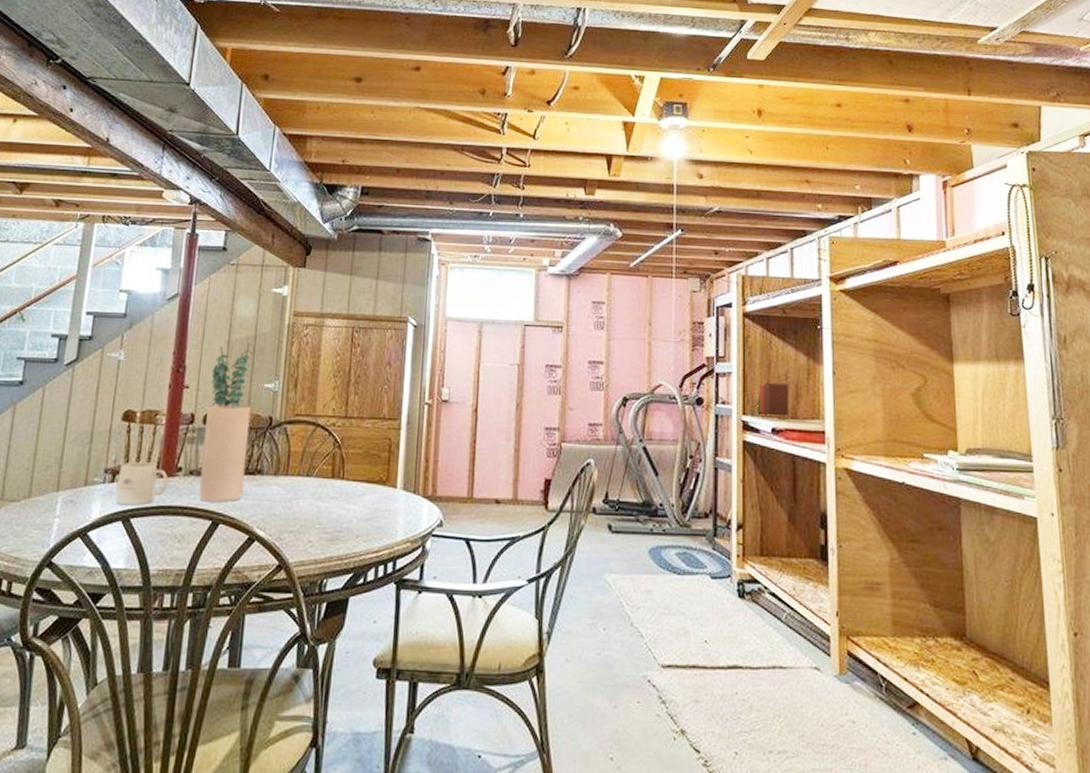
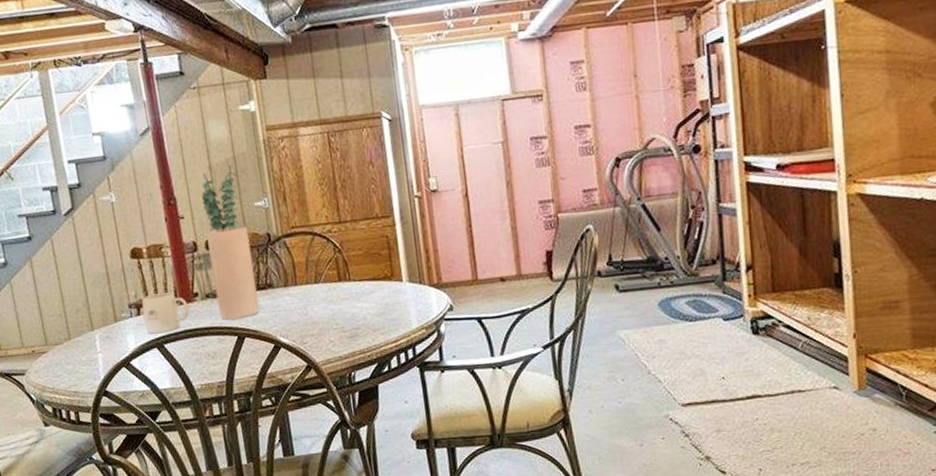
books: present [756,383,789,416] -> none [758,115,795,153]

